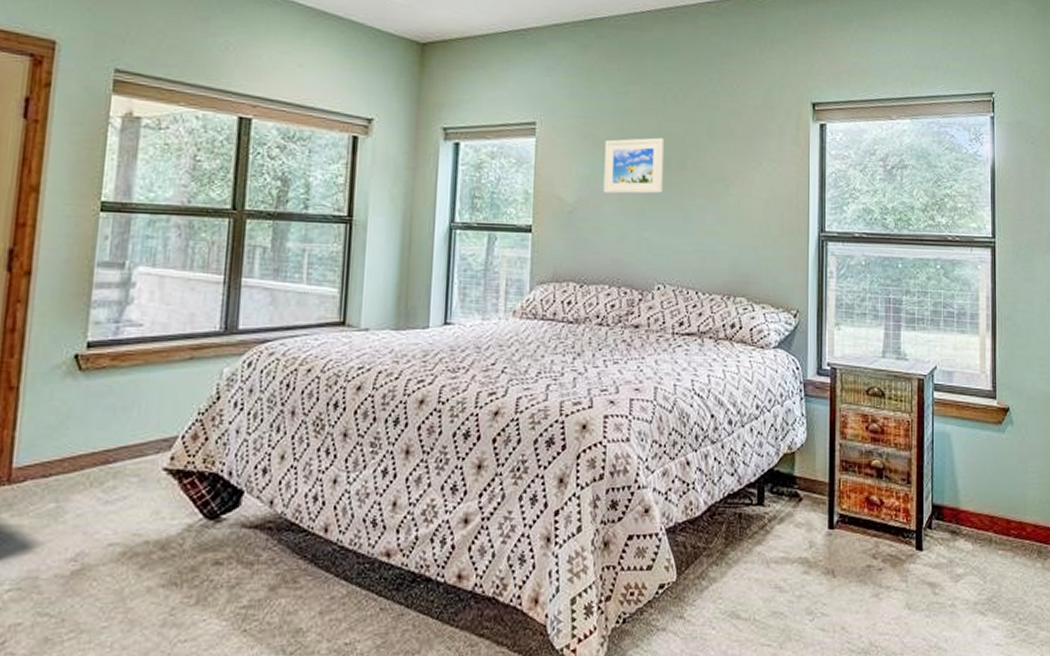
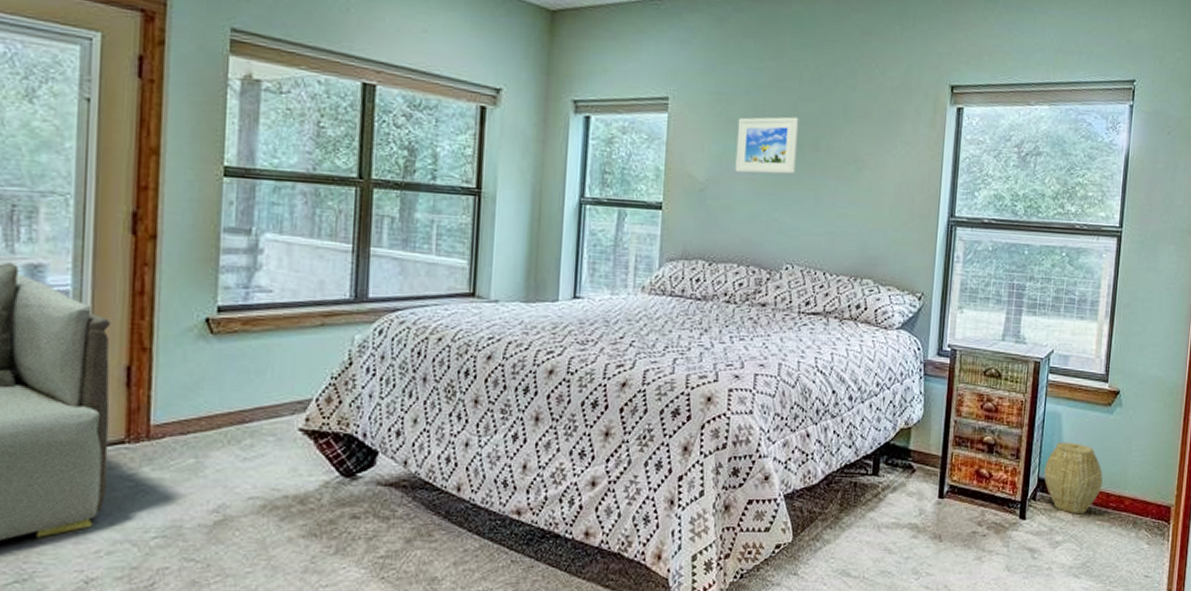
woven basket: none [938,464,1001,543] -> present [1044,442,1103,513]

